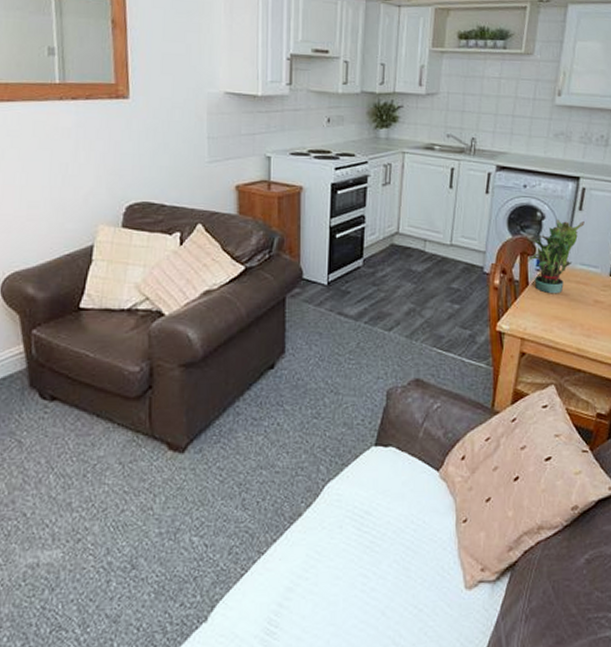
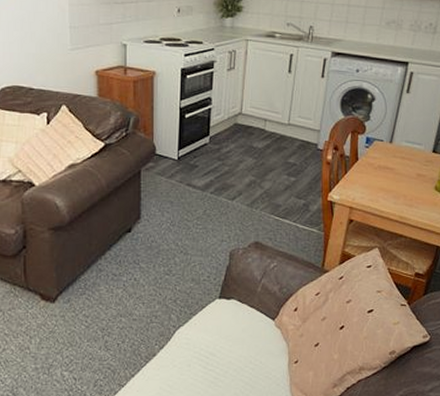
potted plant: present [527,218,585,294] -> none [357,100,411,168]

